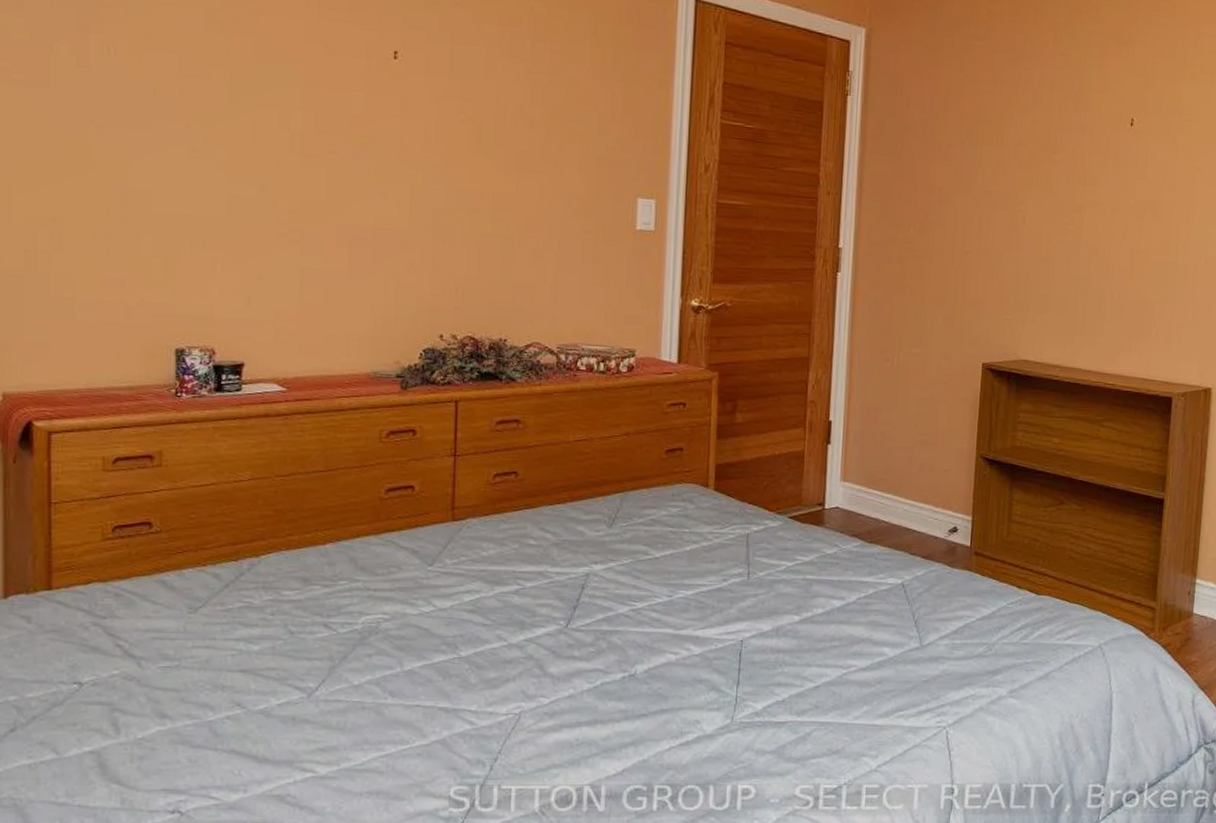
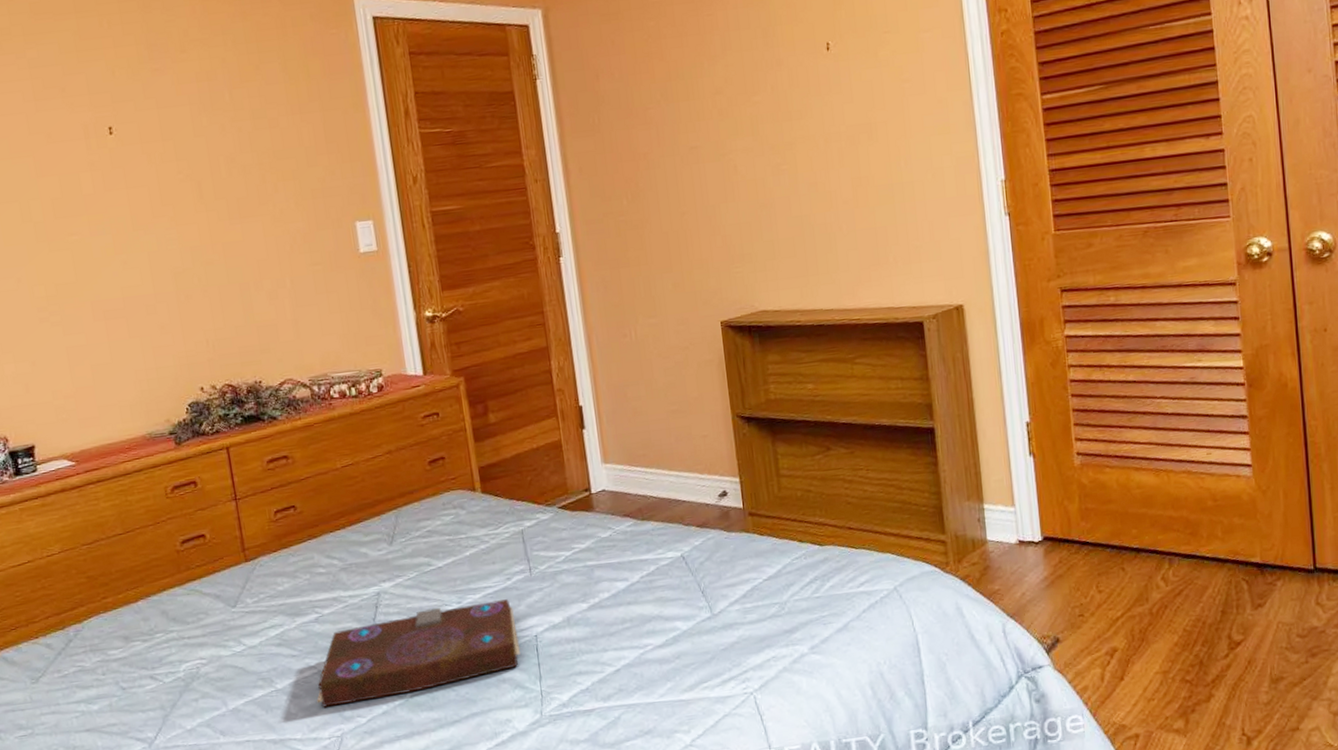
book: none [500,598,725,682] -> present [317,599,521,707]

